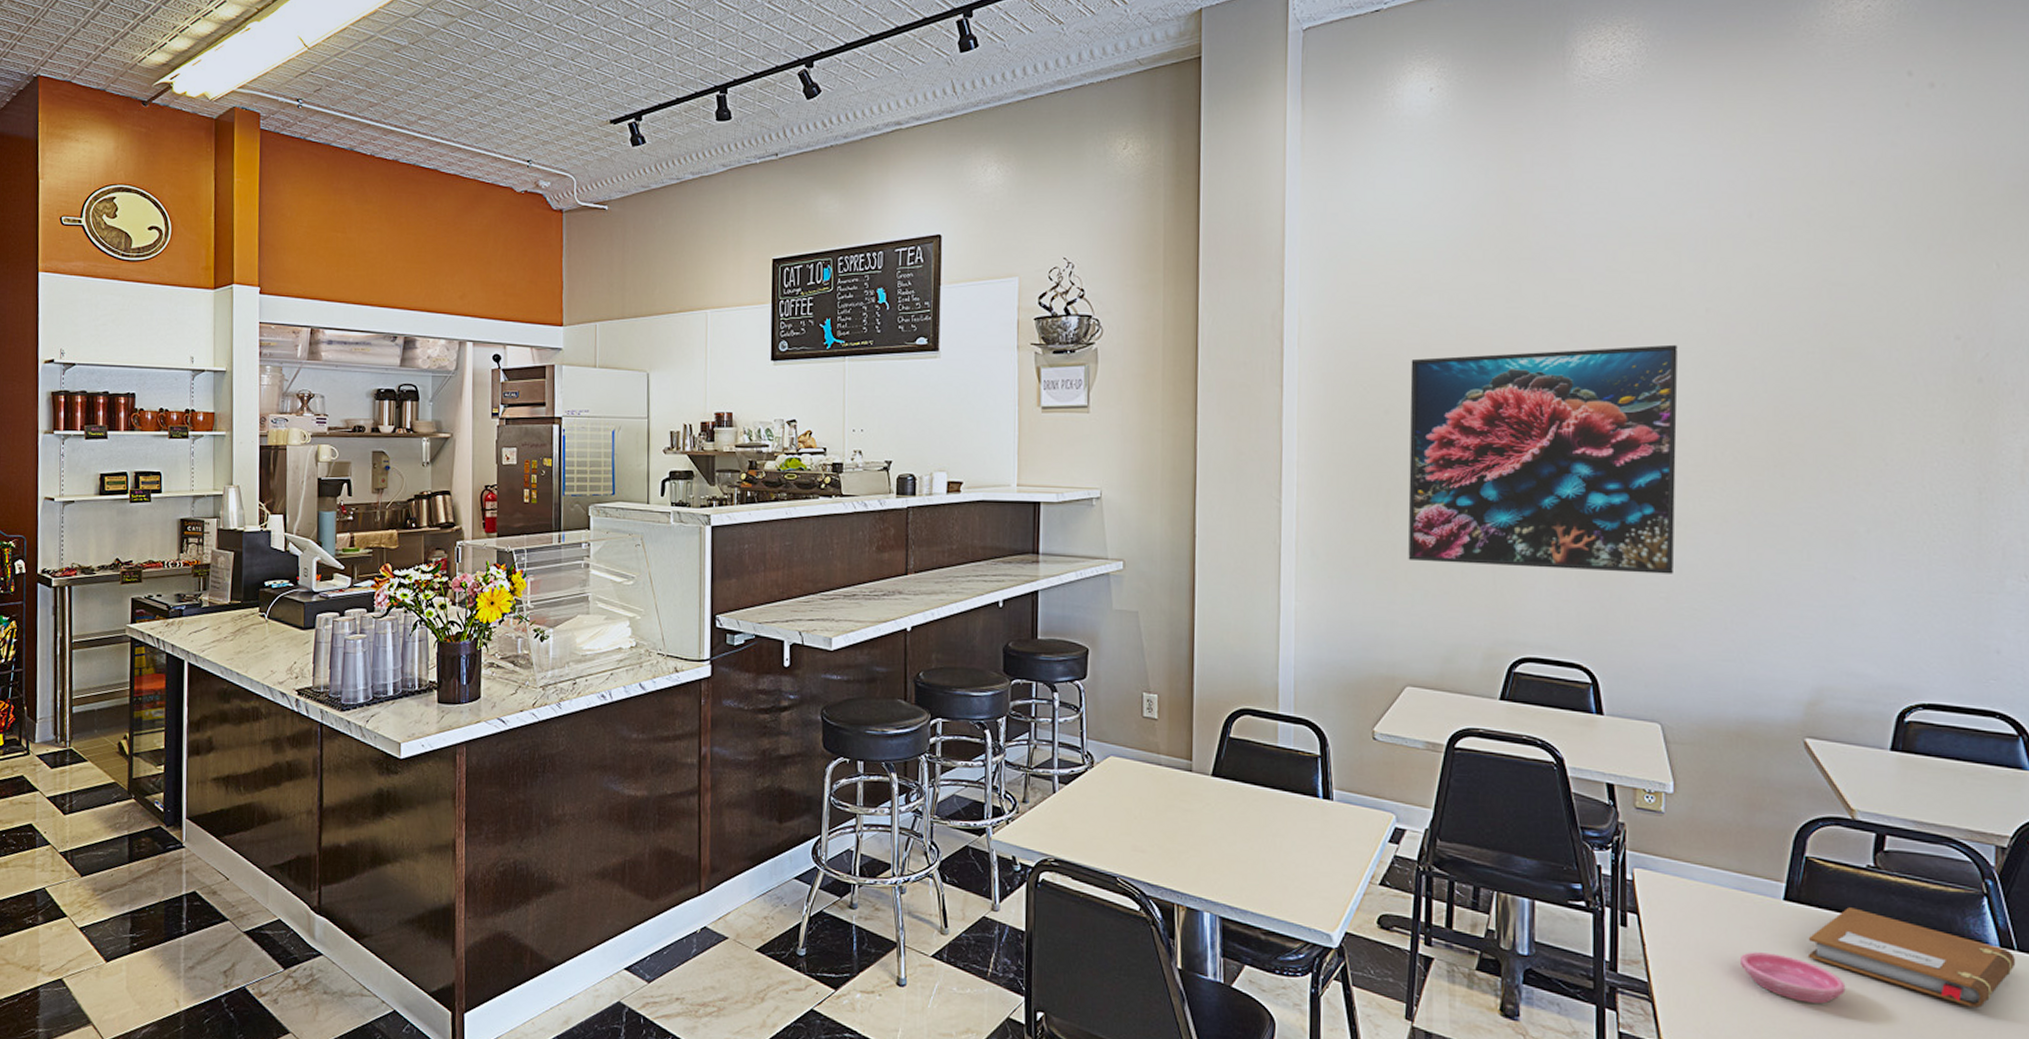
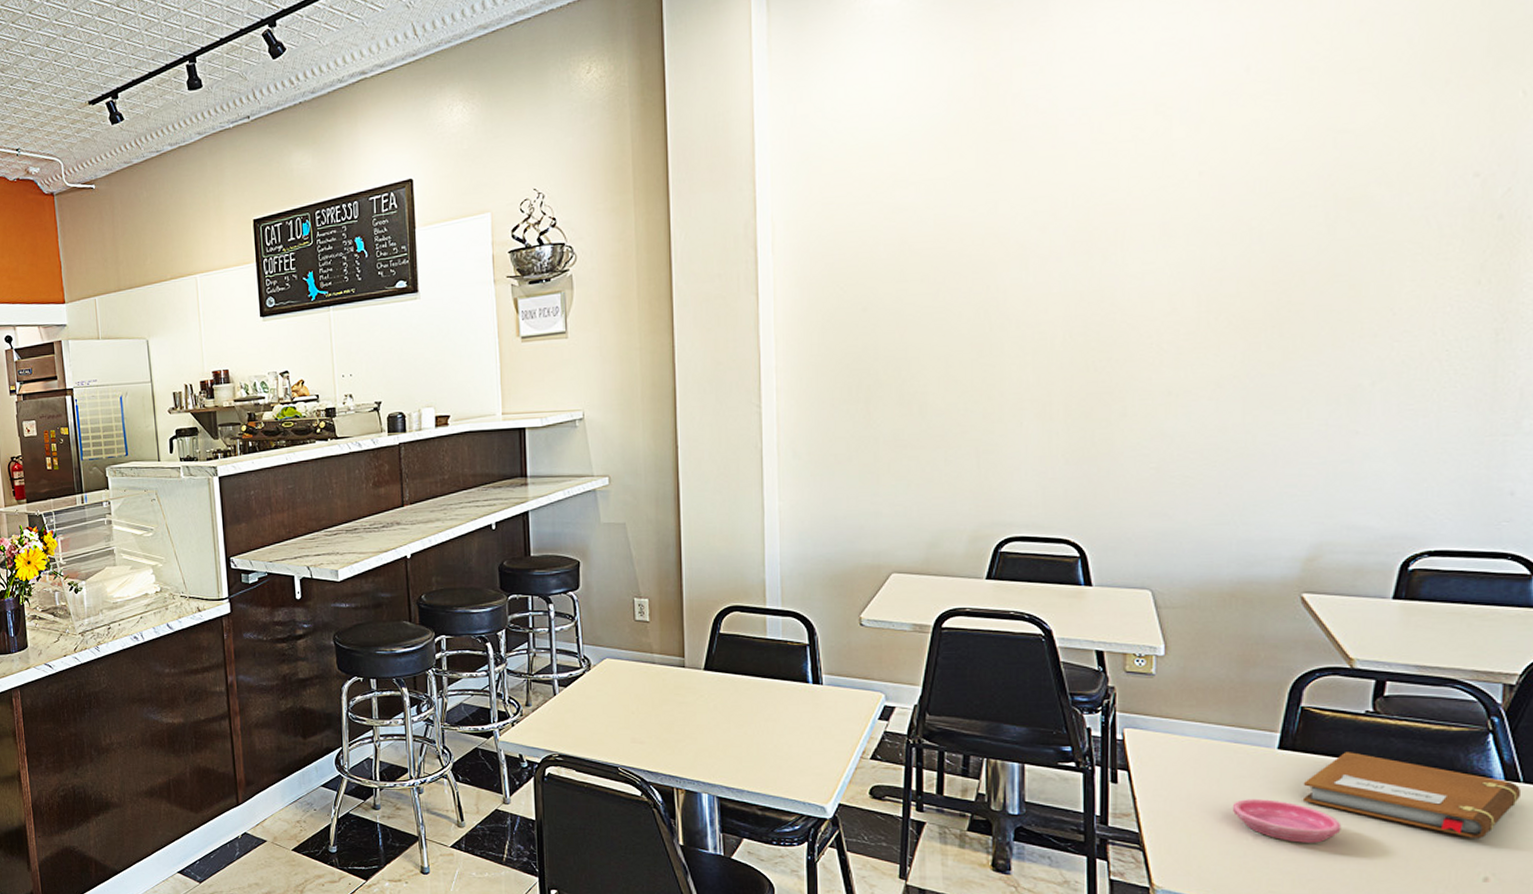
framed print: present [1408,344,1678,574] -> none [888,212,1168,453]

